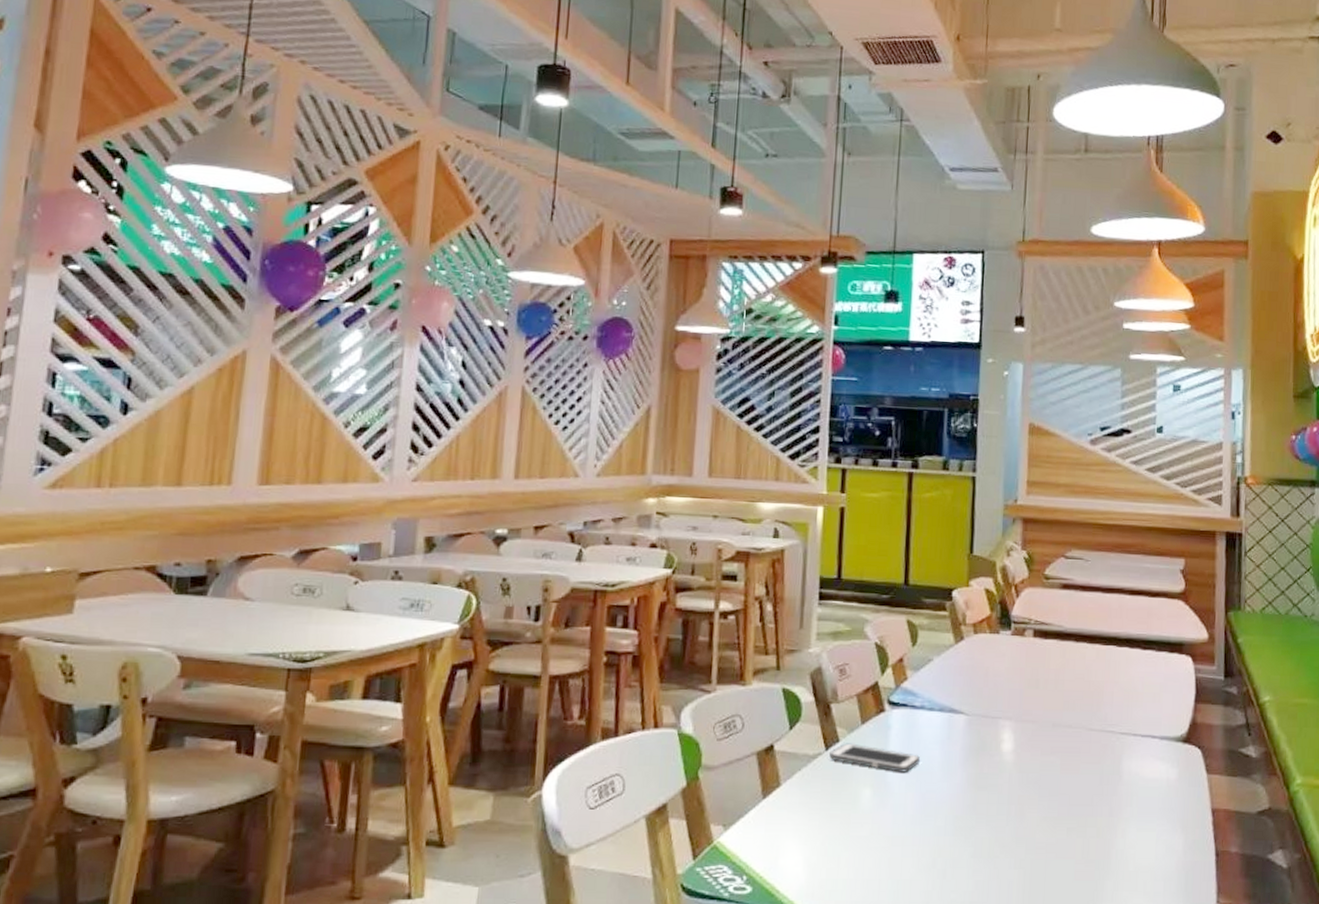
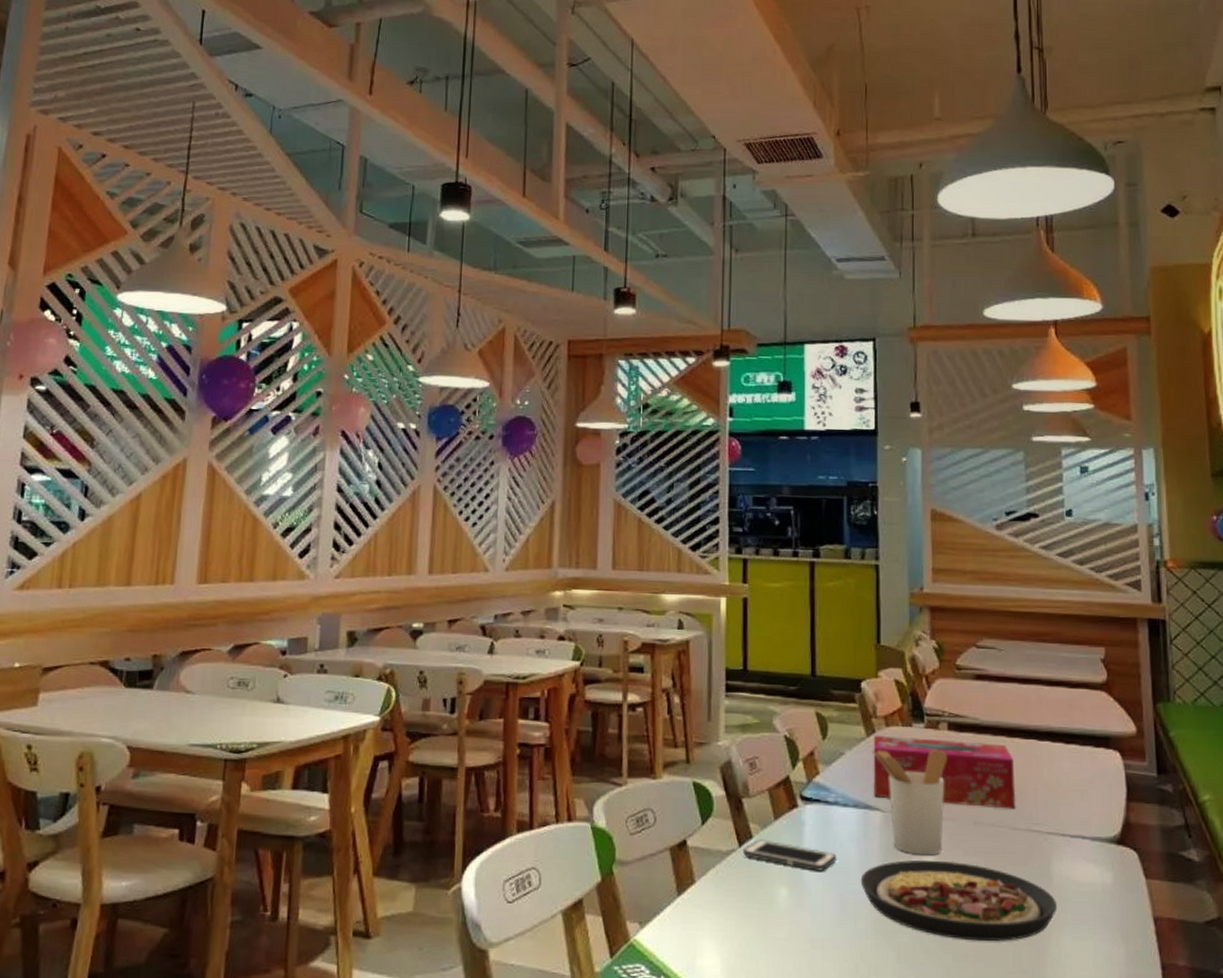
plate: none [942,760,1125,834] -> present [860,859,1057,941]
tissue box: none [959,642,1094,712] -> present [873,735,1015,810]
utensil holder: none [959,655,1032,756] -> present [872,749,948,856]

